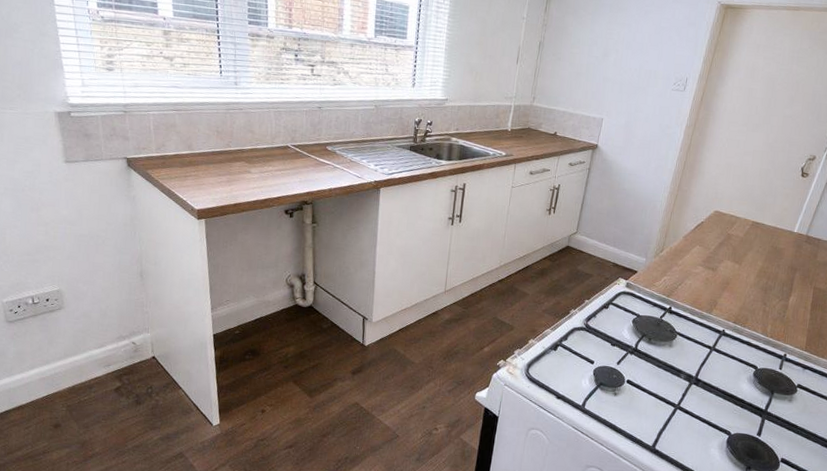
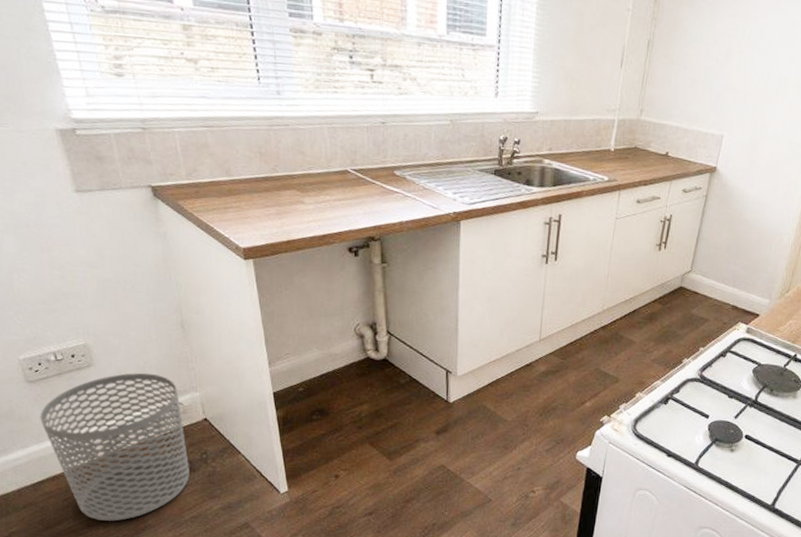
waste bin: none [14,315,136,449] -> present [40,373,189,521]

